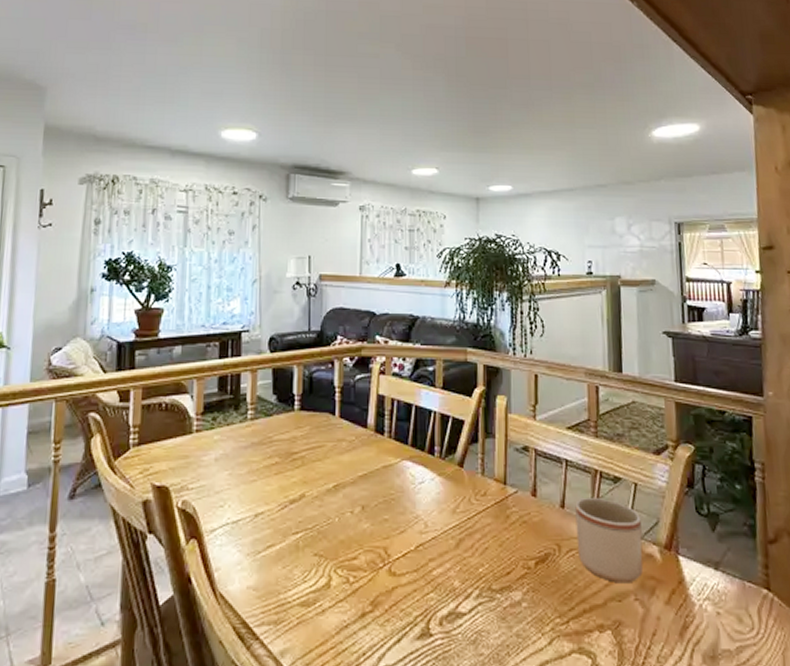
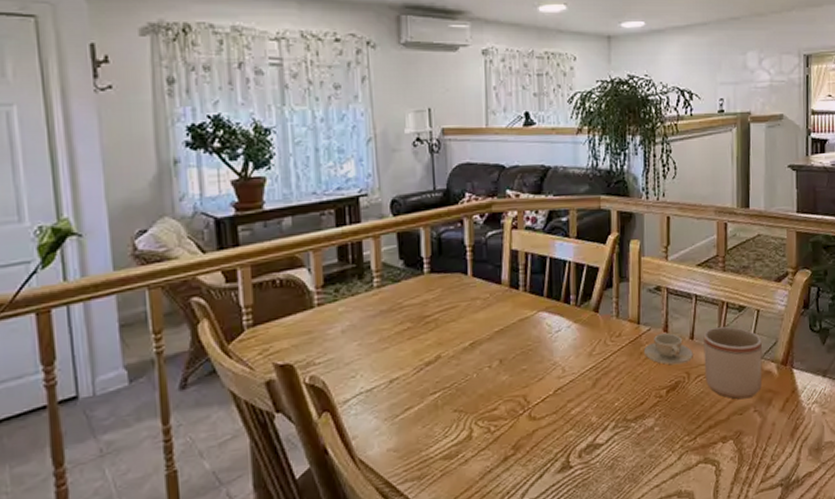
teacup: none [510,498,564,534] -> present [643,333,693,365]

